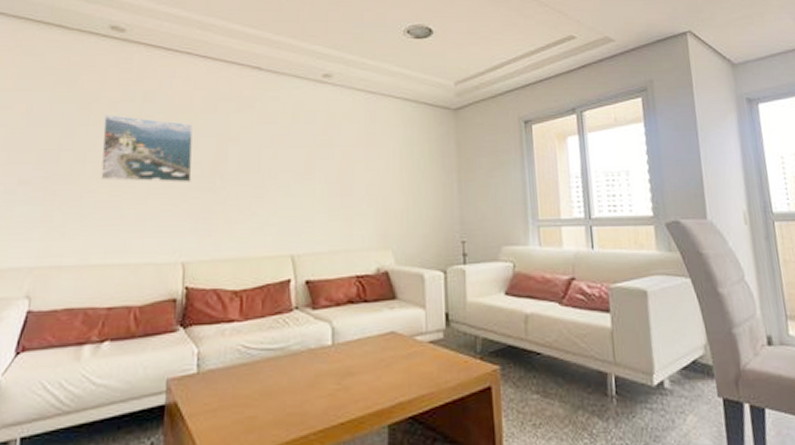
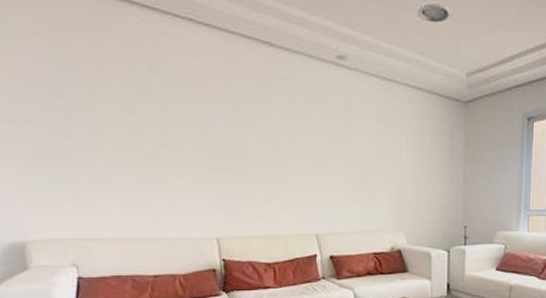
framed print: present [101,114,193,183] -> none [110,86,214,163]

